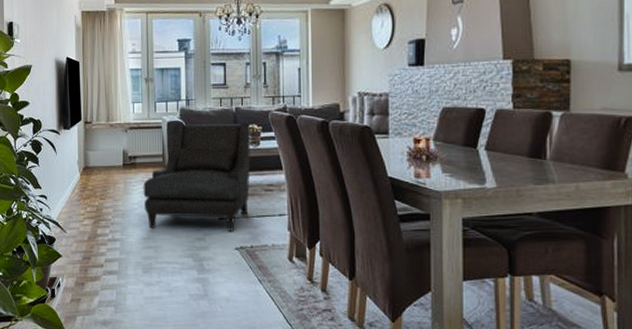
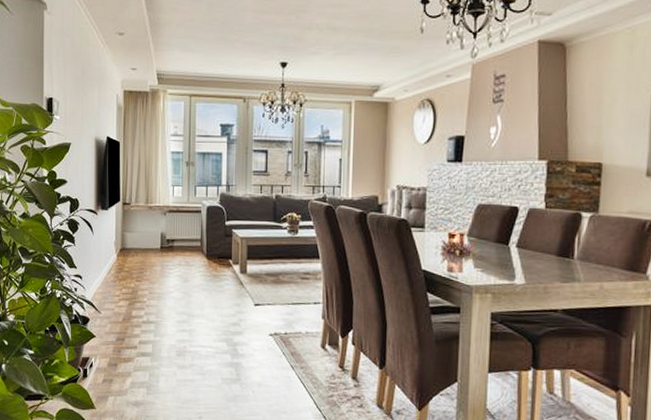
armchair: present [143,123,251,231] -> none [180,208,290,317]

